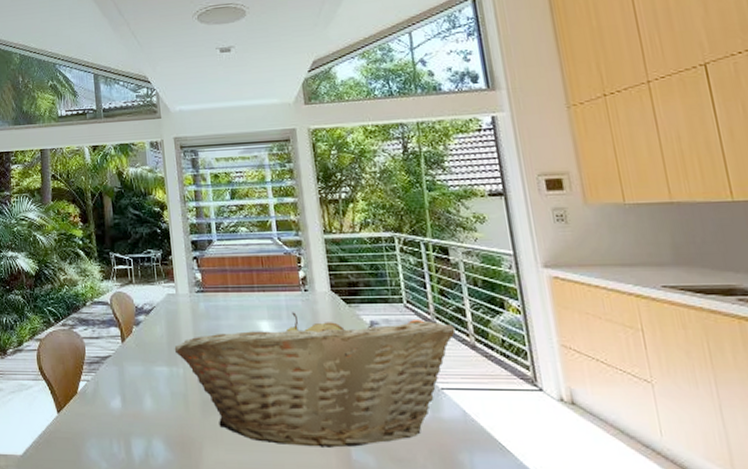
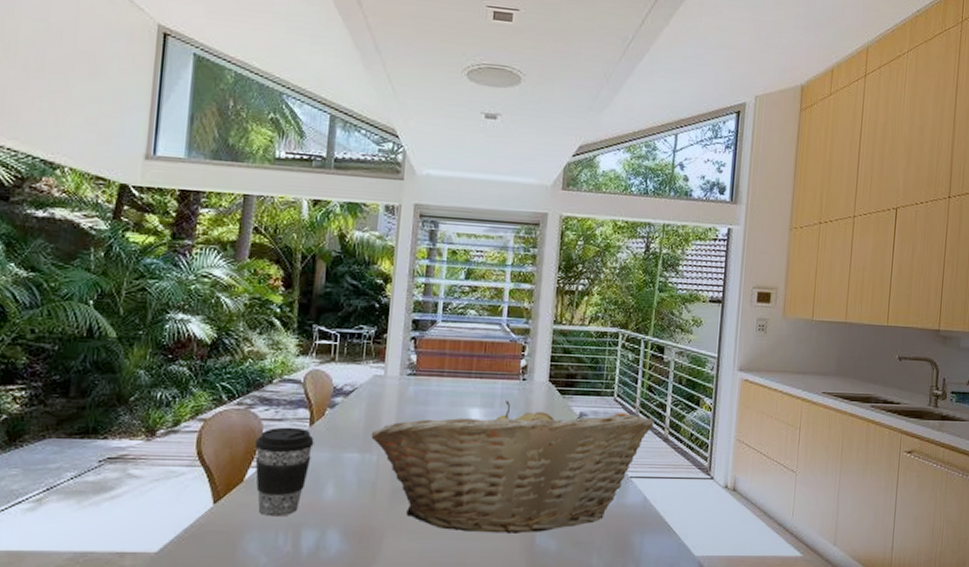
coffee cup: none [81,344,128,426] -> present [255,427,314,517]

